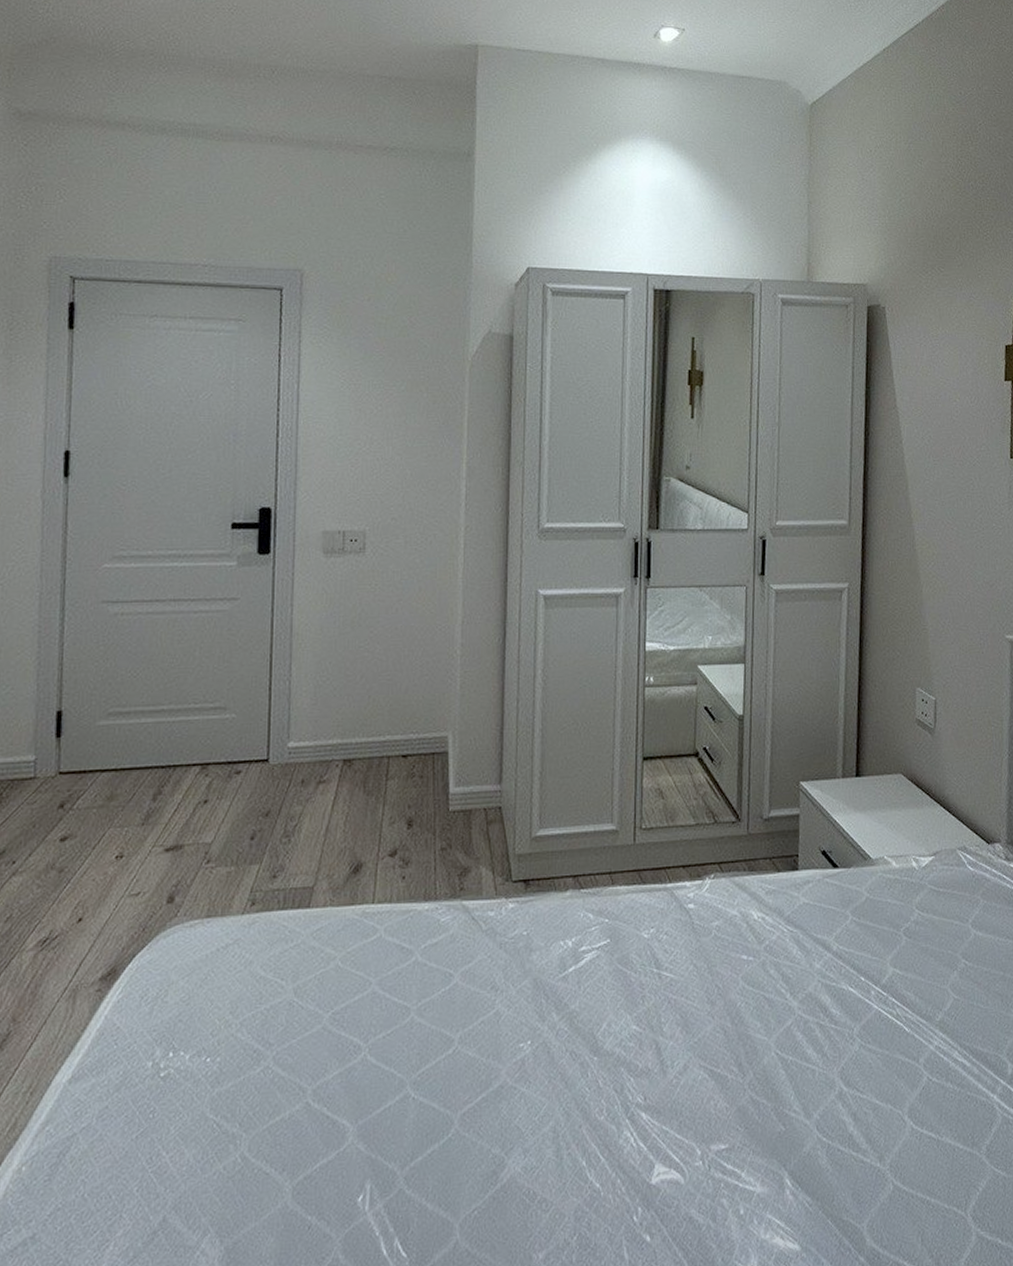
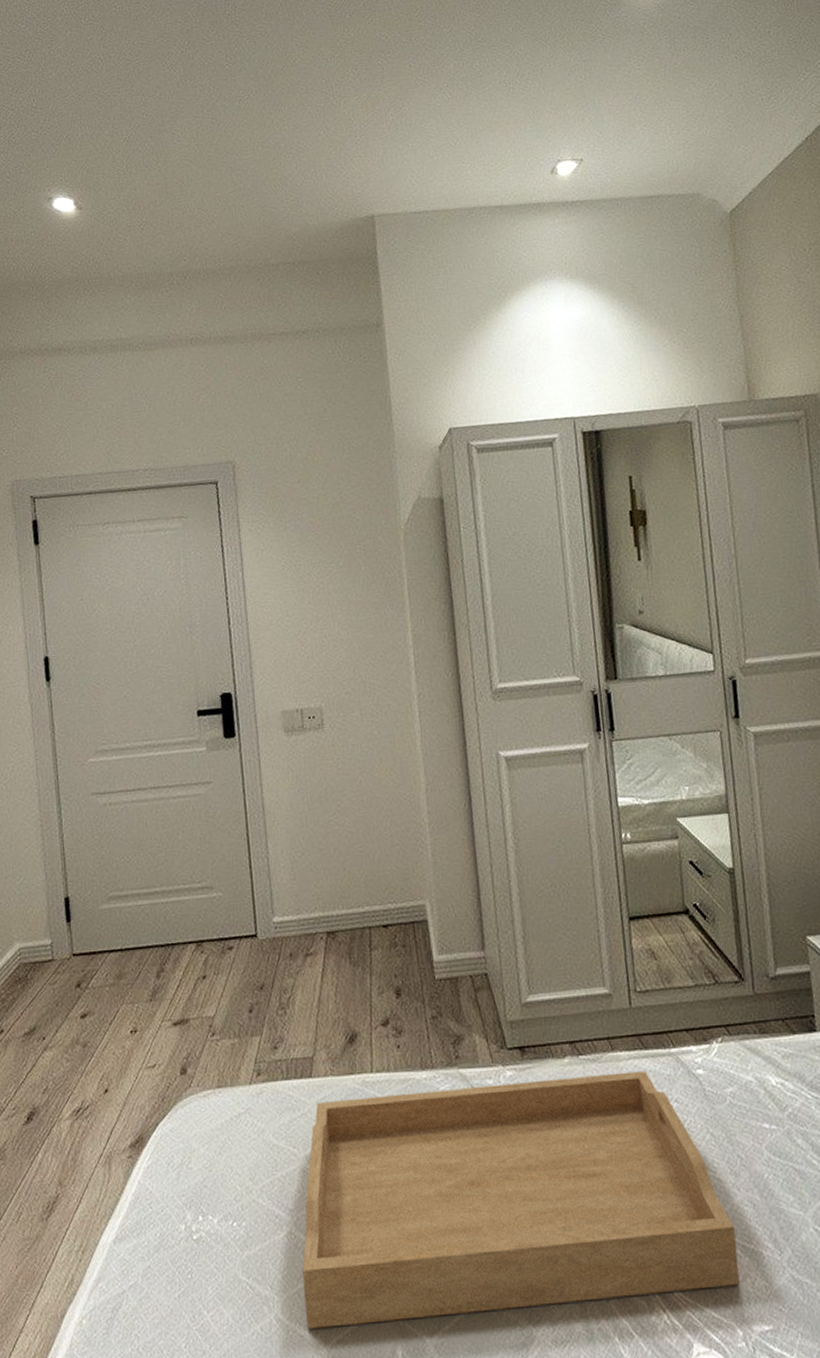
serving tray: none [274,904,705,1166] -> present [302,1071,740,1329]

